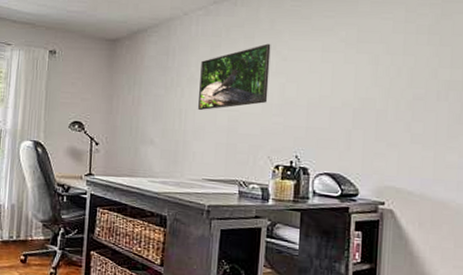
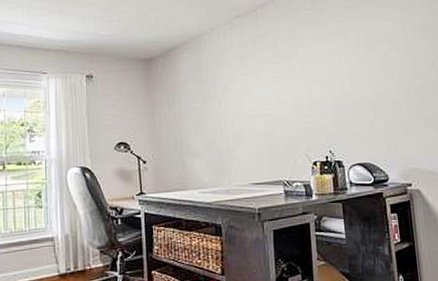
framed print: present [198,43,271,111] -> none [233,50,298,119]

